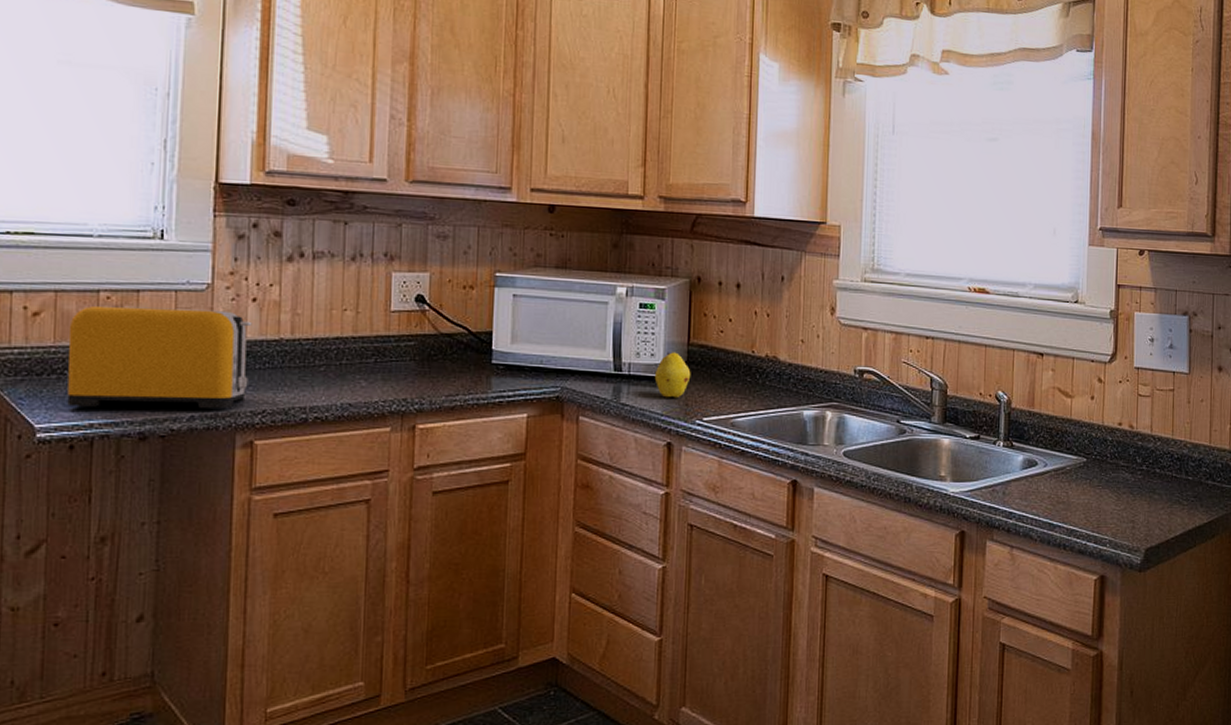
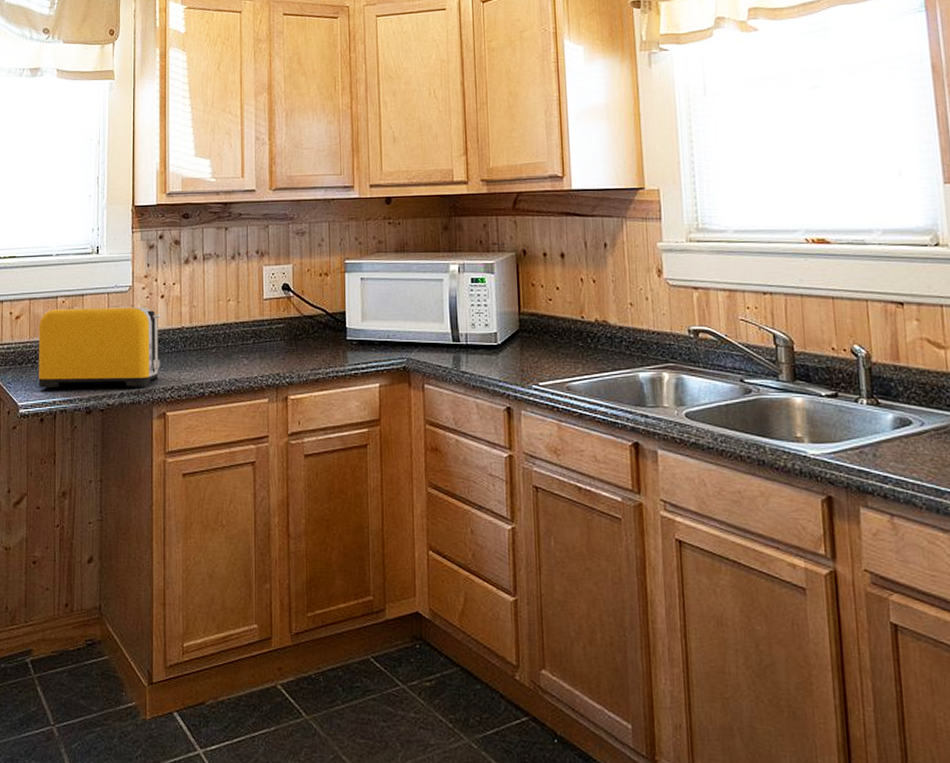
fruit: present [654,352,691,398] -> none [490,321,524,365]

